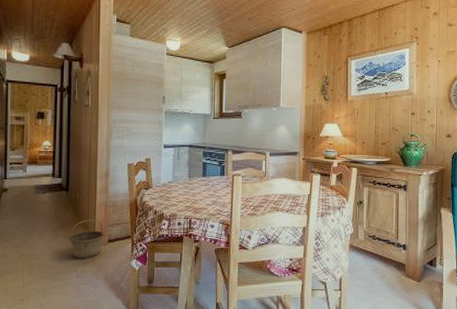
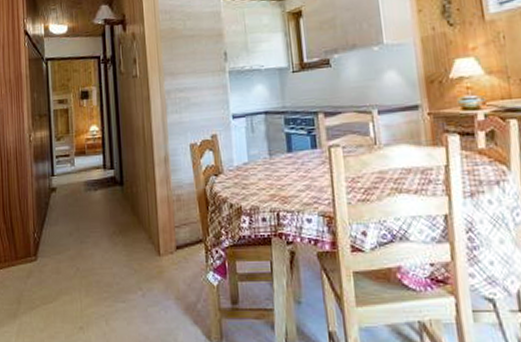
basket: present [69,219,105,259] -> none [129,219,172,273]

